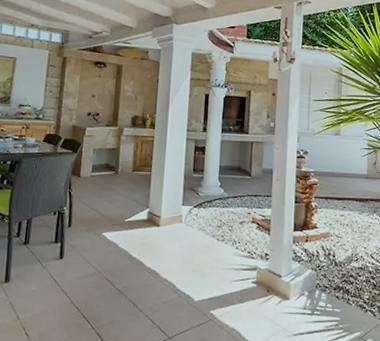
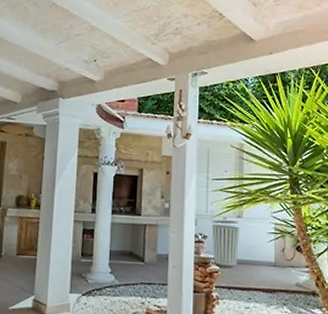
trash can: none [312,135,337,179] -> present [211,217,239,266]

